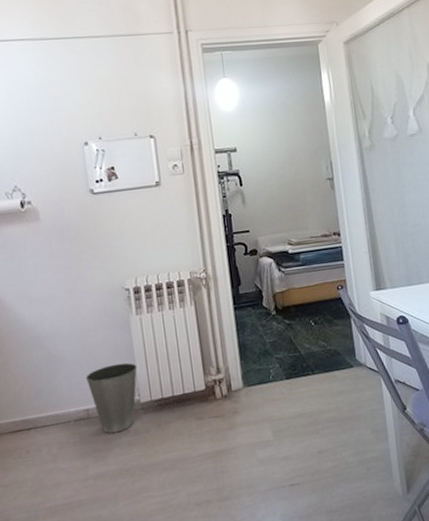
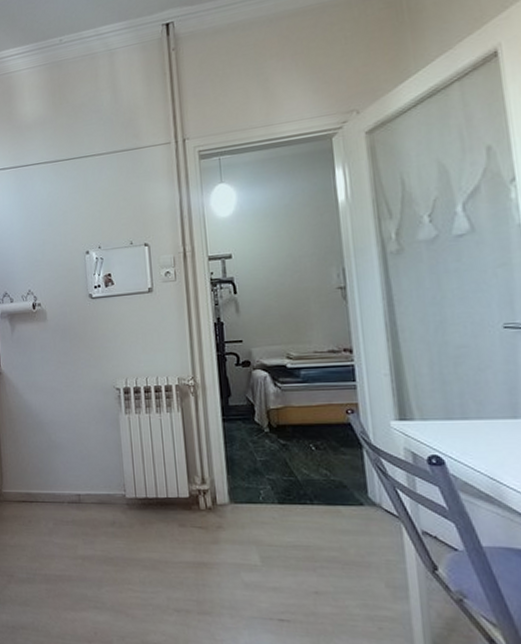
waste basket: present [85,362,138,434] -> none [78,457,125,522]

